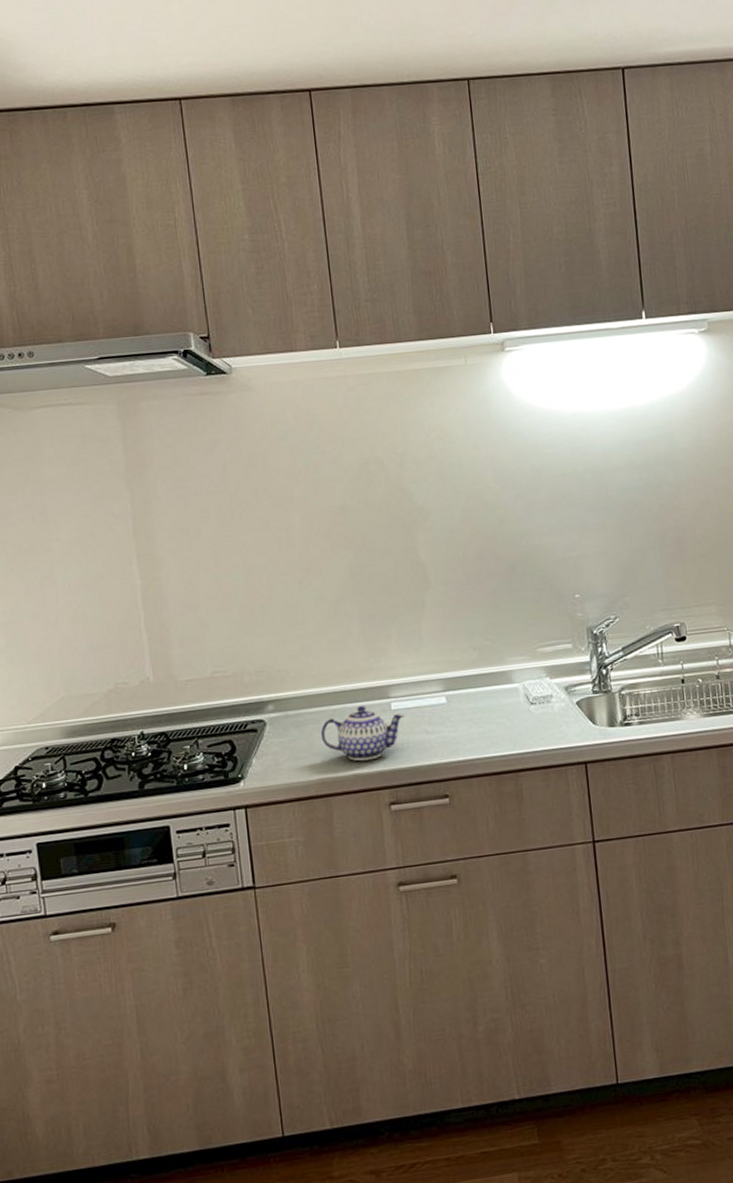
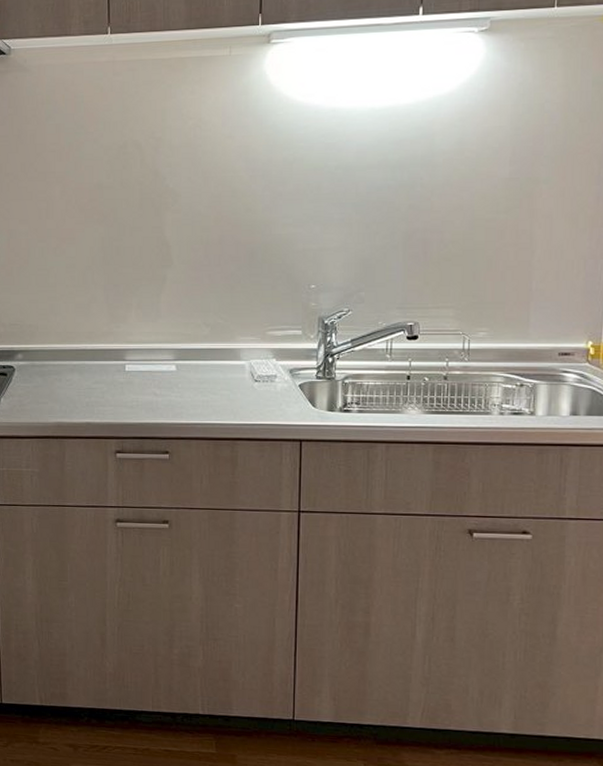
teapot: present [320,706,404,761] -> none [61,365,136,412]

